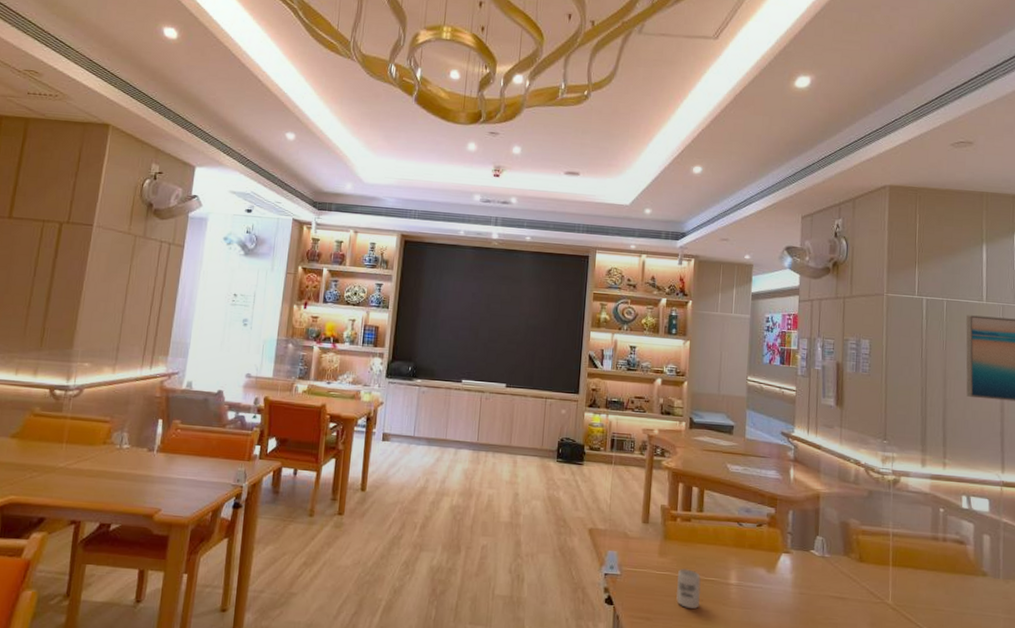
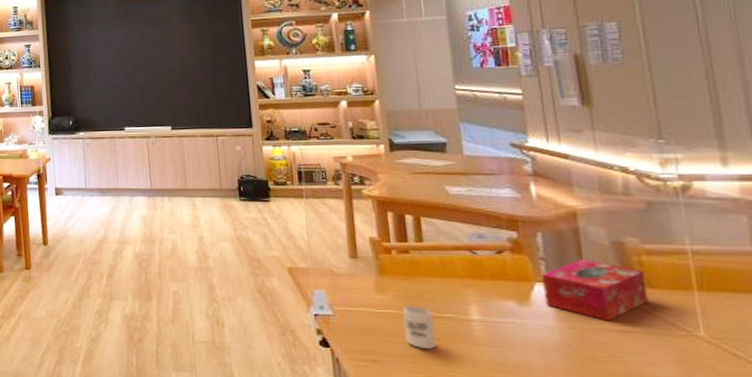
tissue box: none [786,535,859,589] -> present [542,259,649,322]

